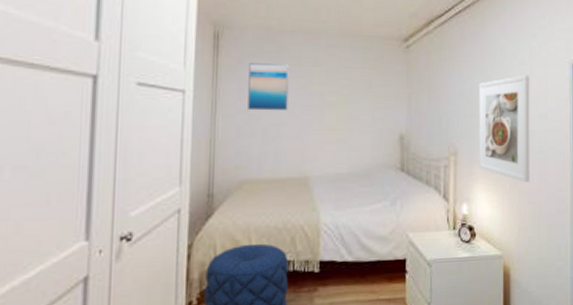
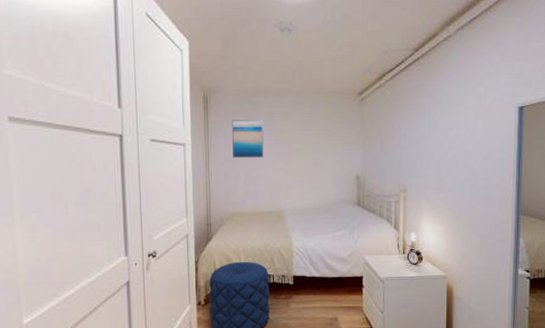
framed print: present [478,75,530,183] -> none [426,120,475,215]

